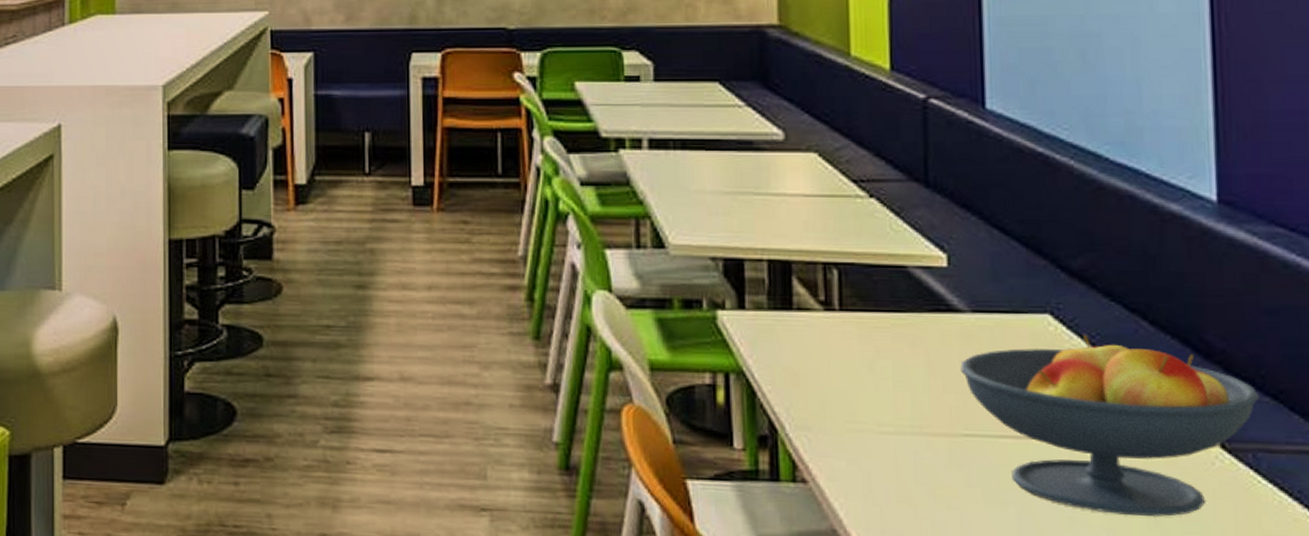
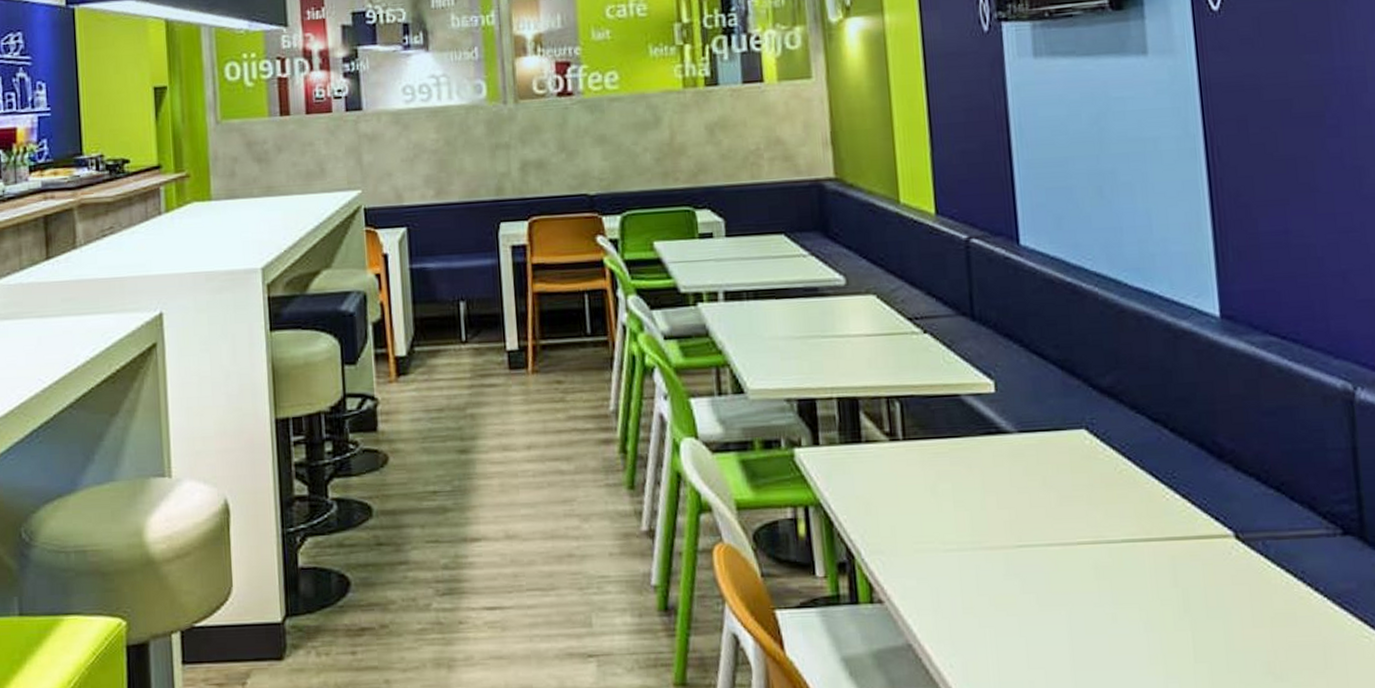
fruit bowl: present [960,334,1259,517] -> none [1011,445,1265,607]

